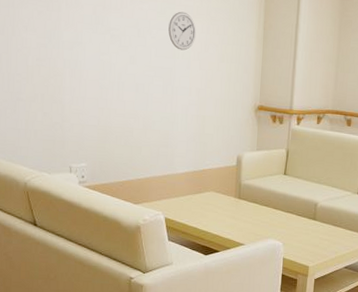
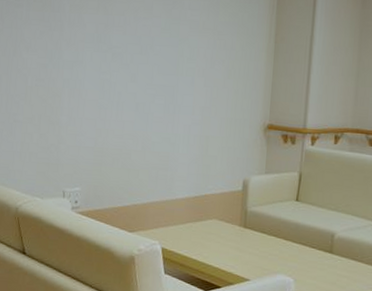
wall clock: present [168,11,197,51] -> none [172,26,202,67]

